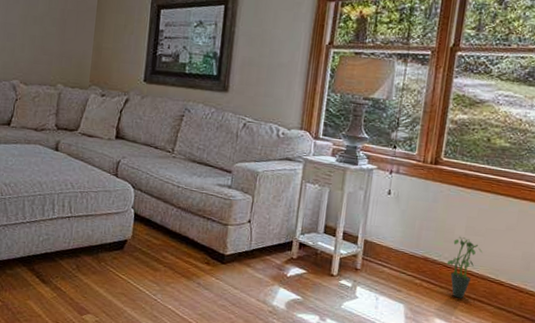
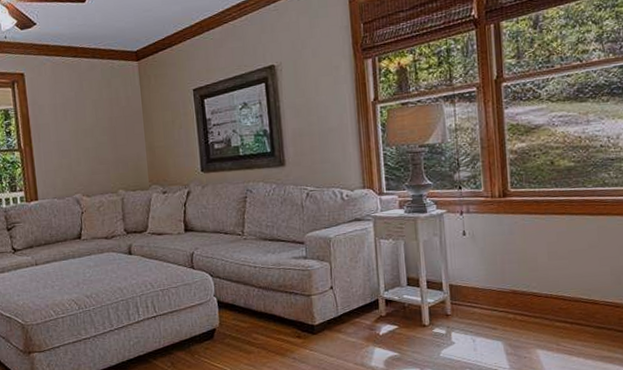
potted plant: present [446,236,483,299] -> none [536,263,571,325]

